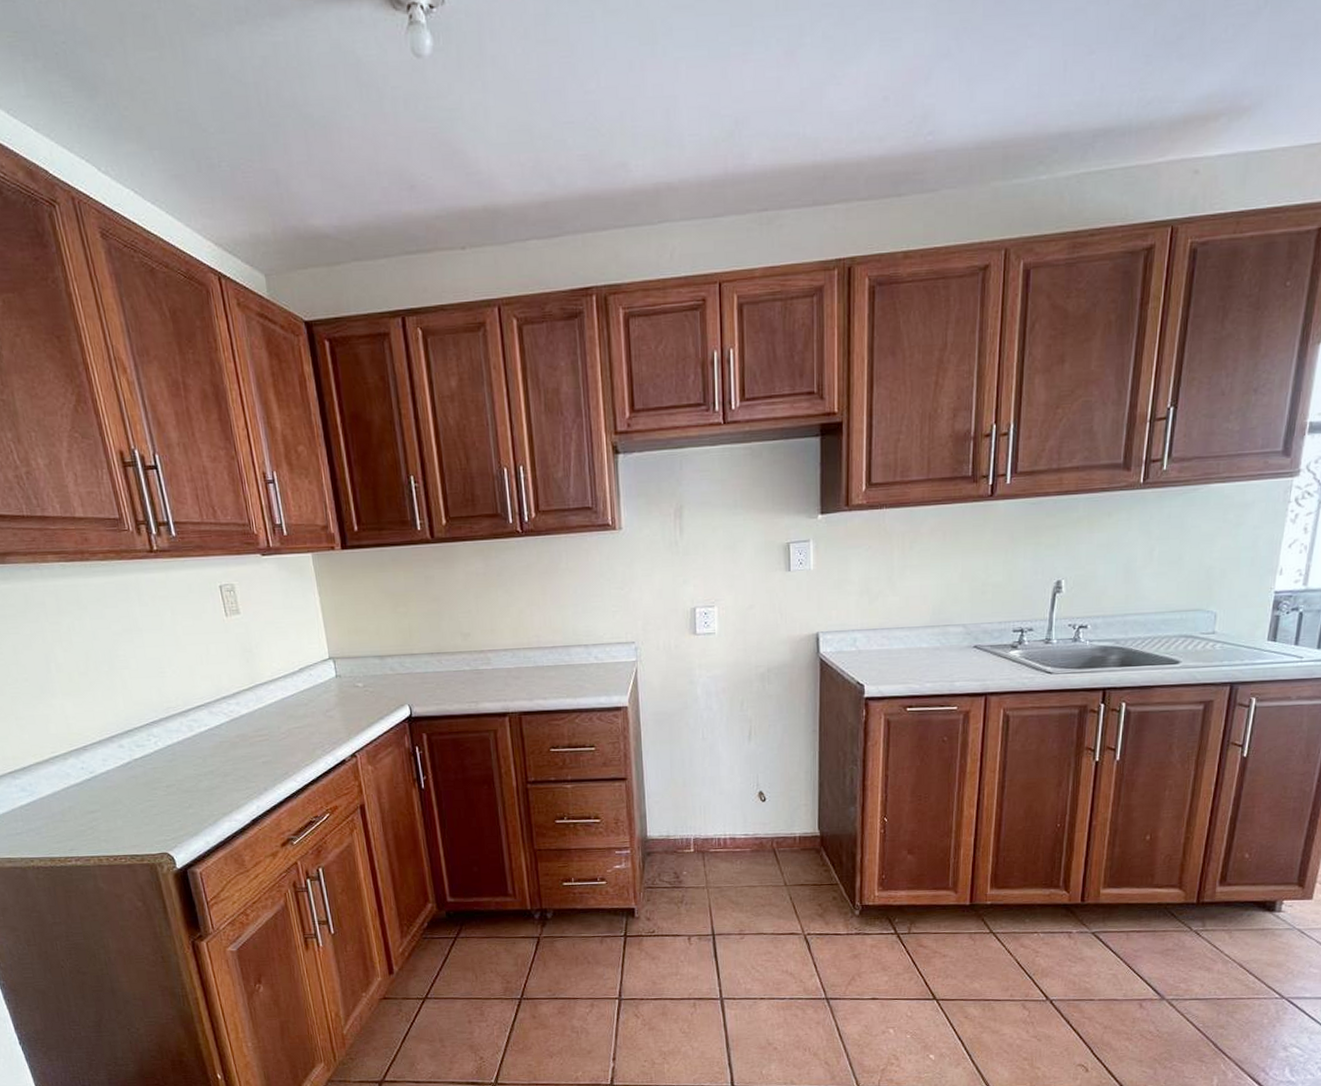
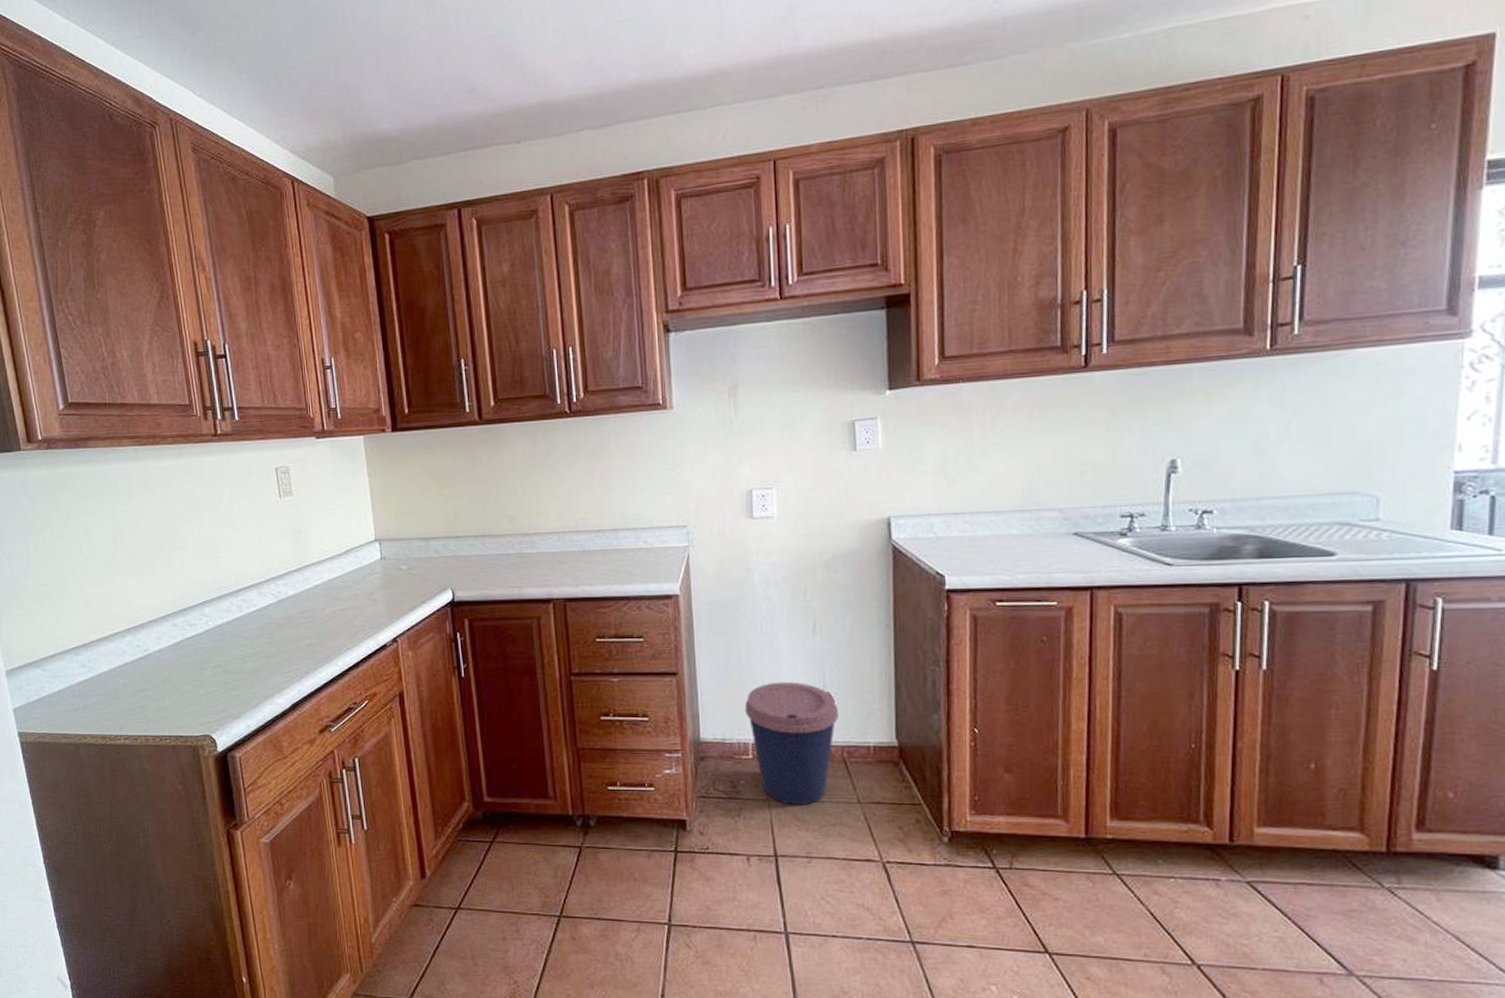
coffee cup: none [687,782,770,891] -> present [744,681,840,805]

